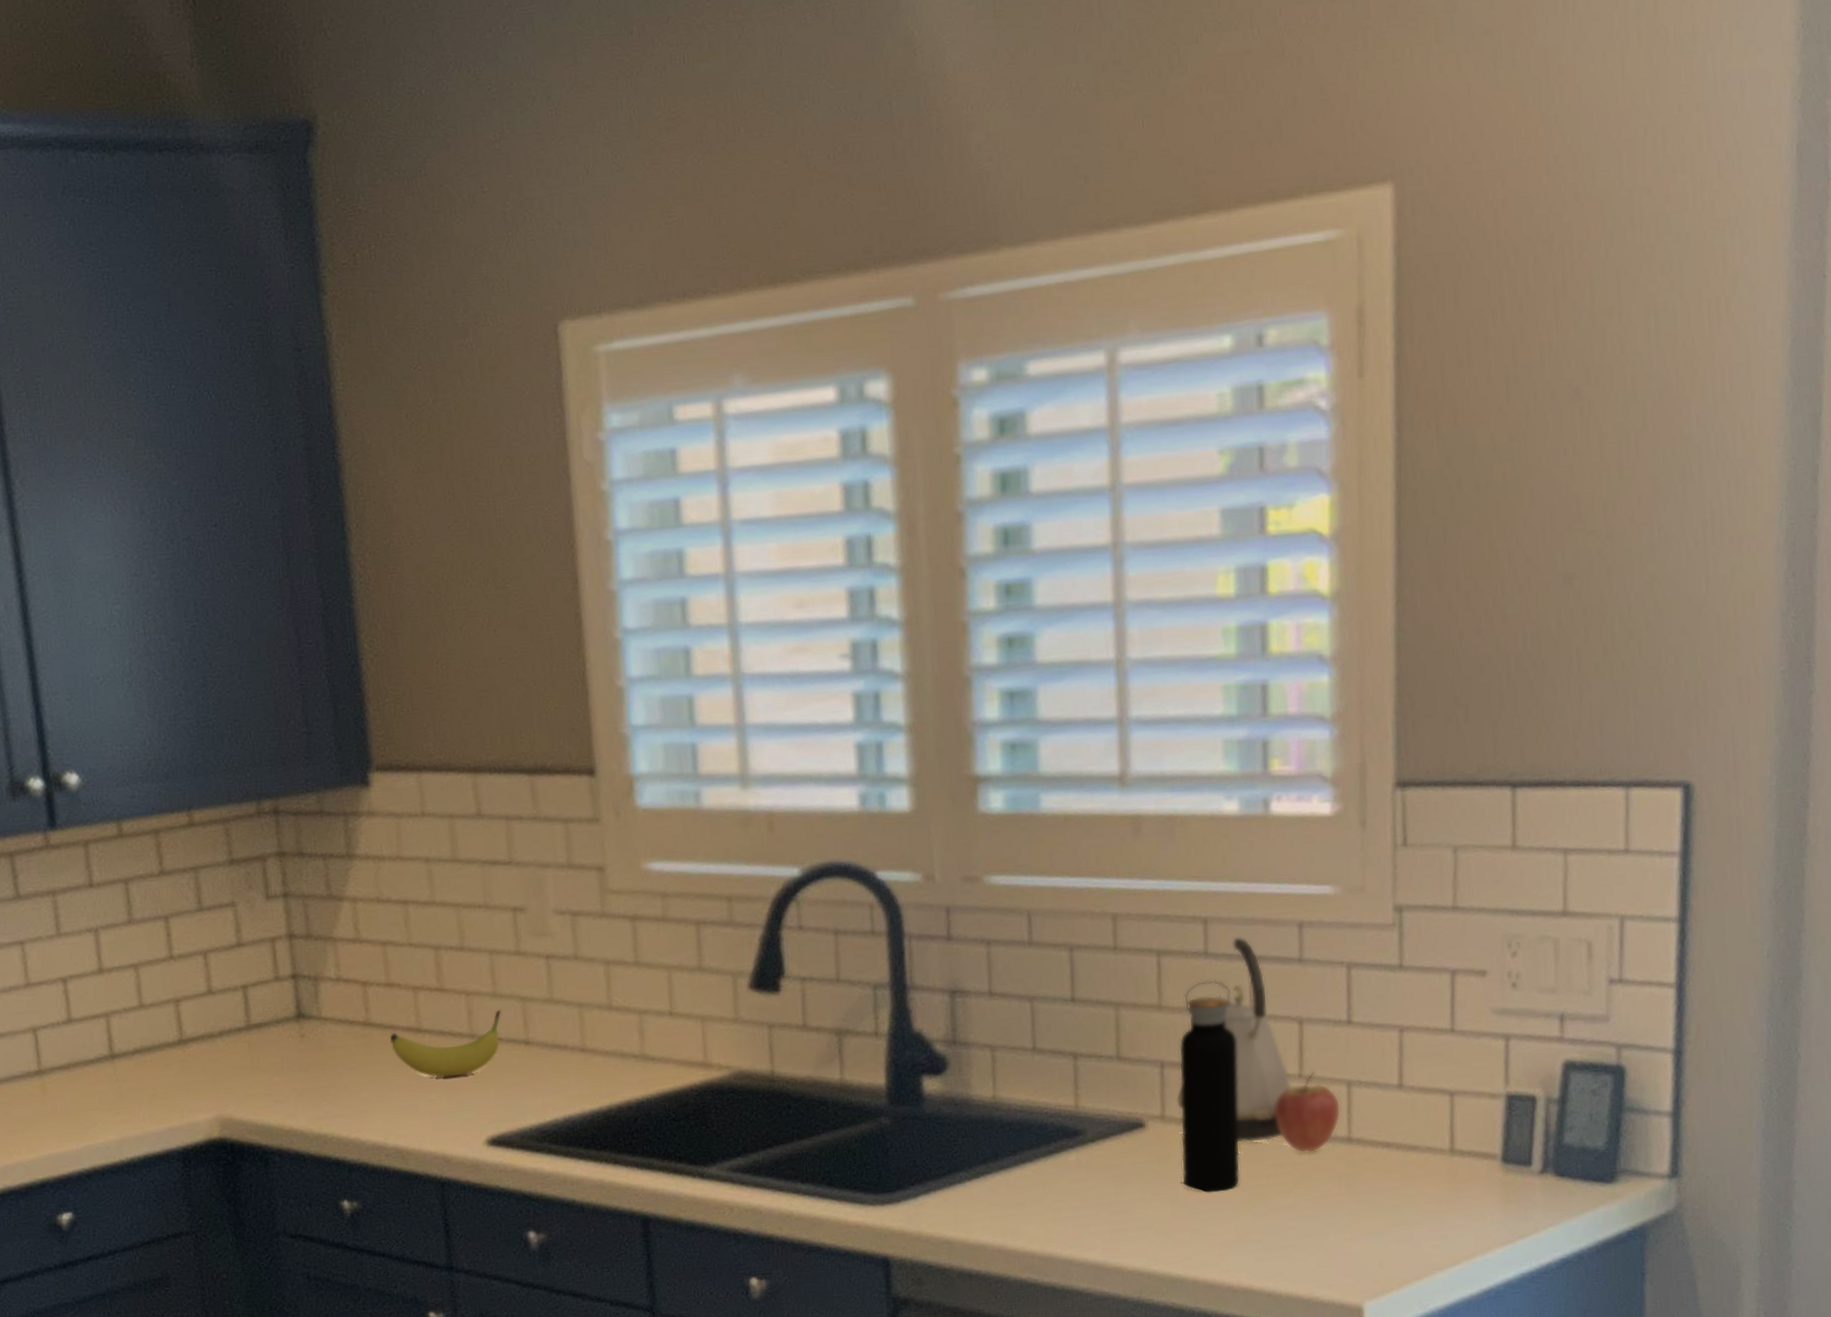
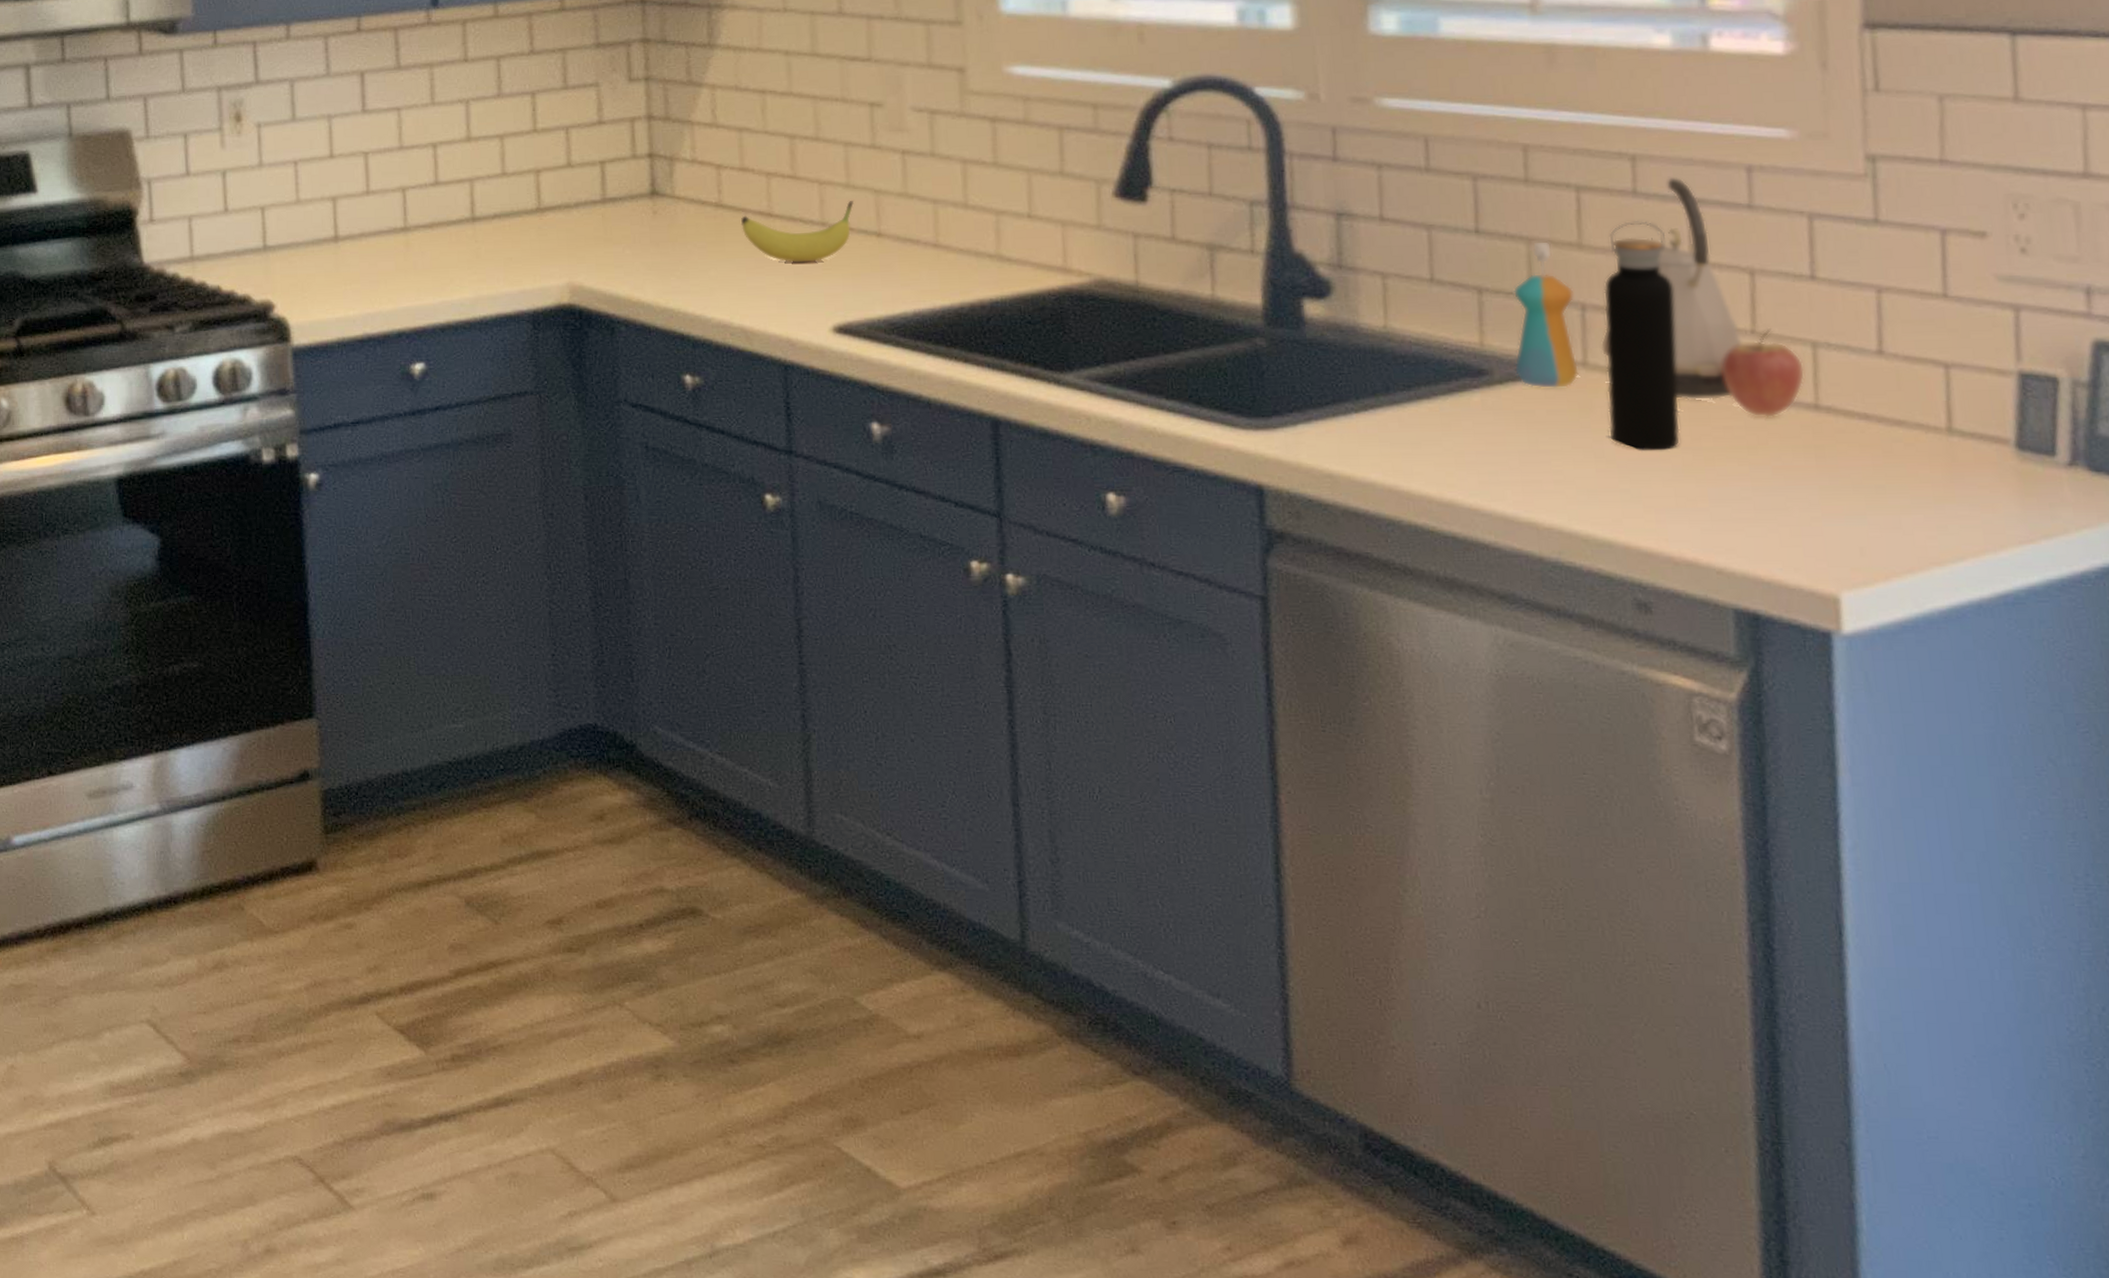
soap dispenser: none [1103,1004,1159,1144] -> present [1513,240,1580,389]

